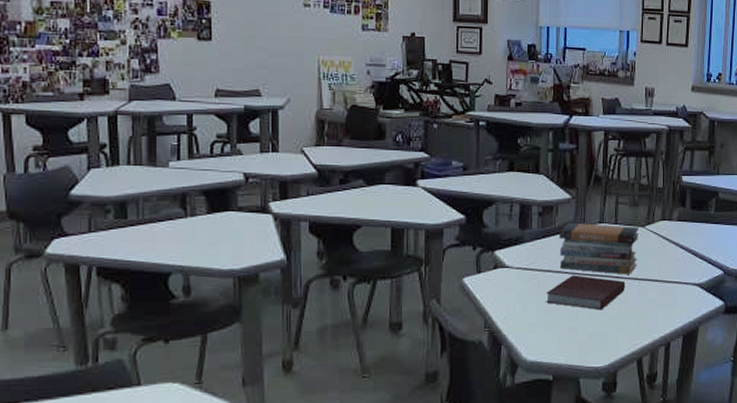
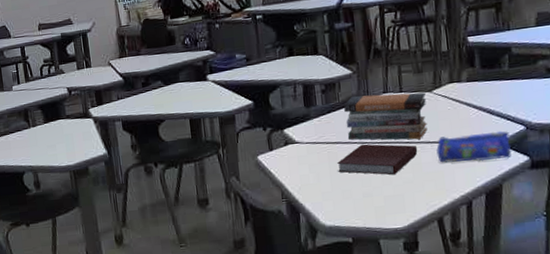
pencil case: none [643,273,709,303] -> present [436,130,511,163]

